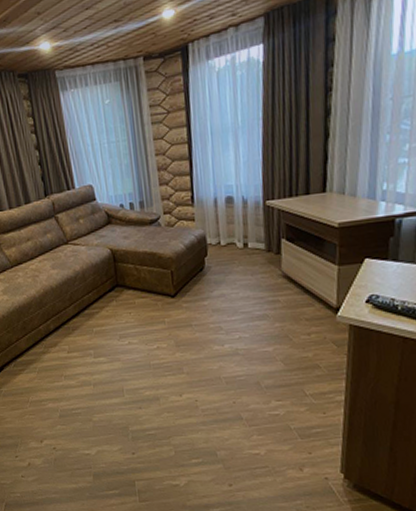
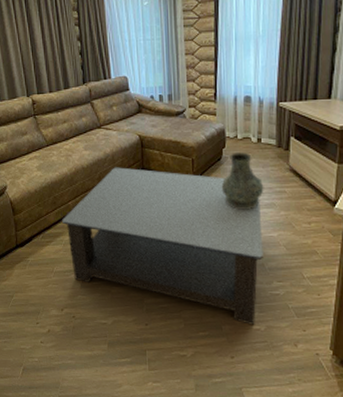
coffee table: none [34,285,258,449] -> present [62,167,263,325]
vase: none [205,260,255,324] -> present [221,152,264,210]

